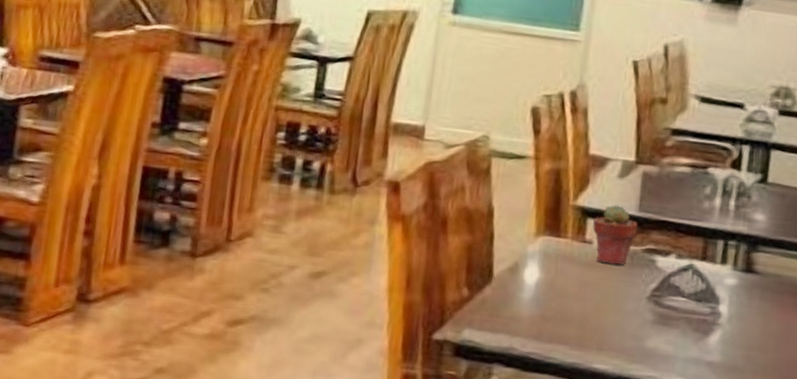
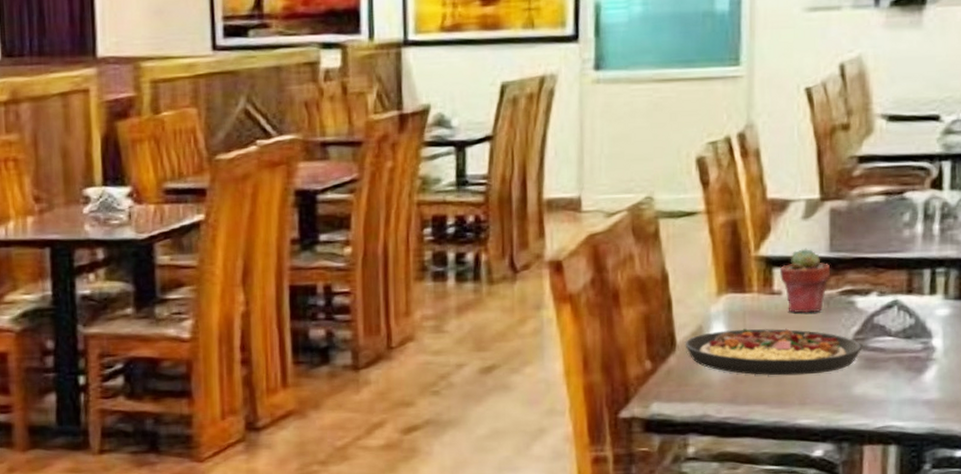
plate: none [501,269,658,323] -> present [685,328,862,376]

